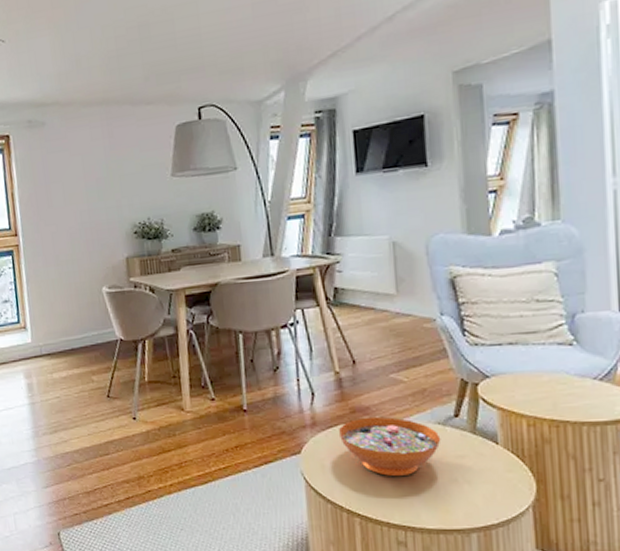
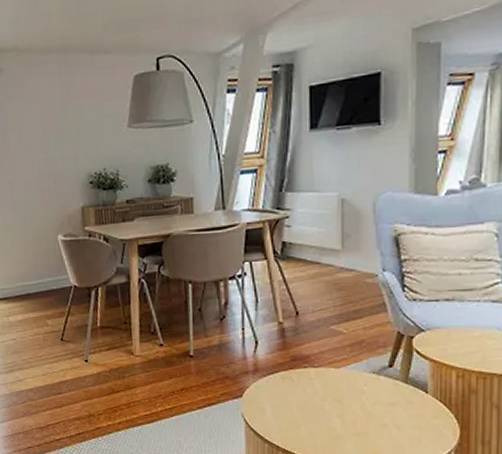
decorative bowl: present [339,416,441,476] -> none [280,365,375,419]

